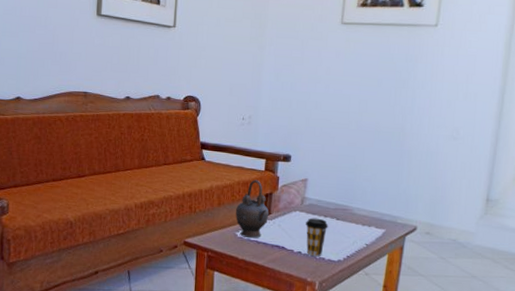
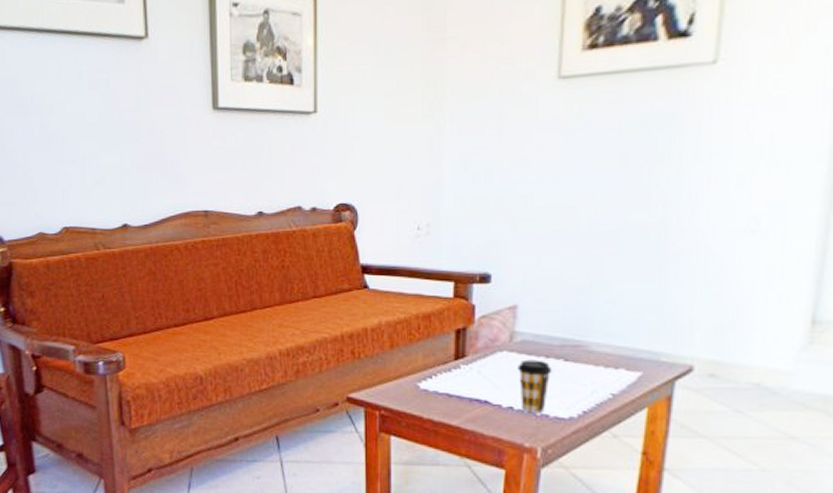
teapot: present [235,179,269,239] -> none [416,310,464,391]

